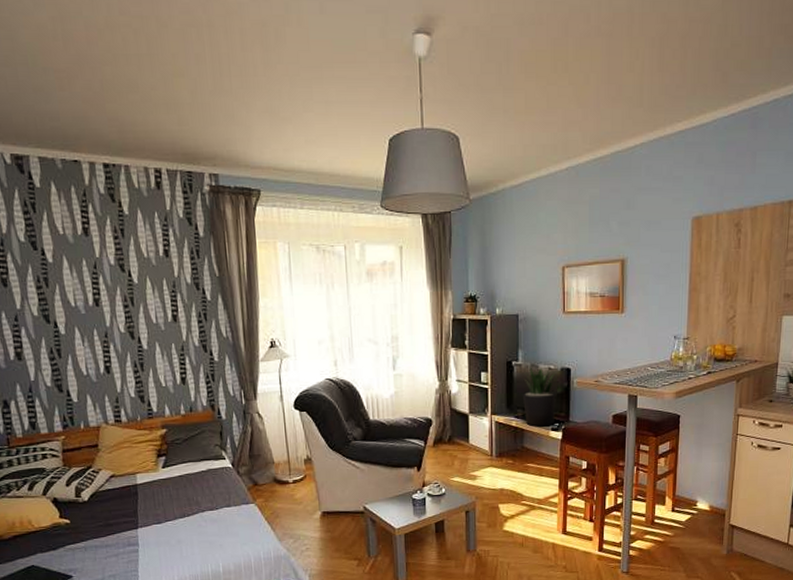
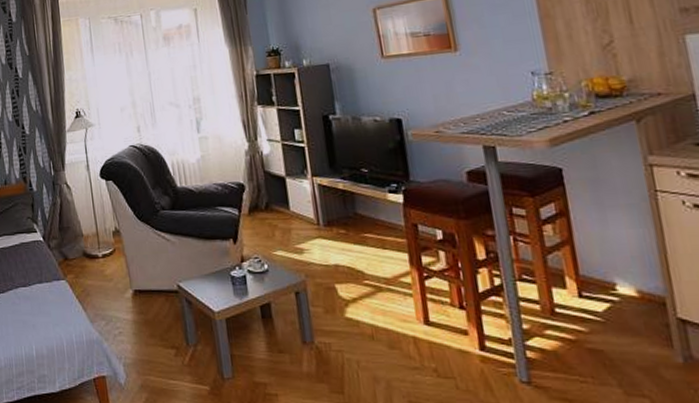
planter: present [522,364,556,427] -> none [345,117,392,189]

